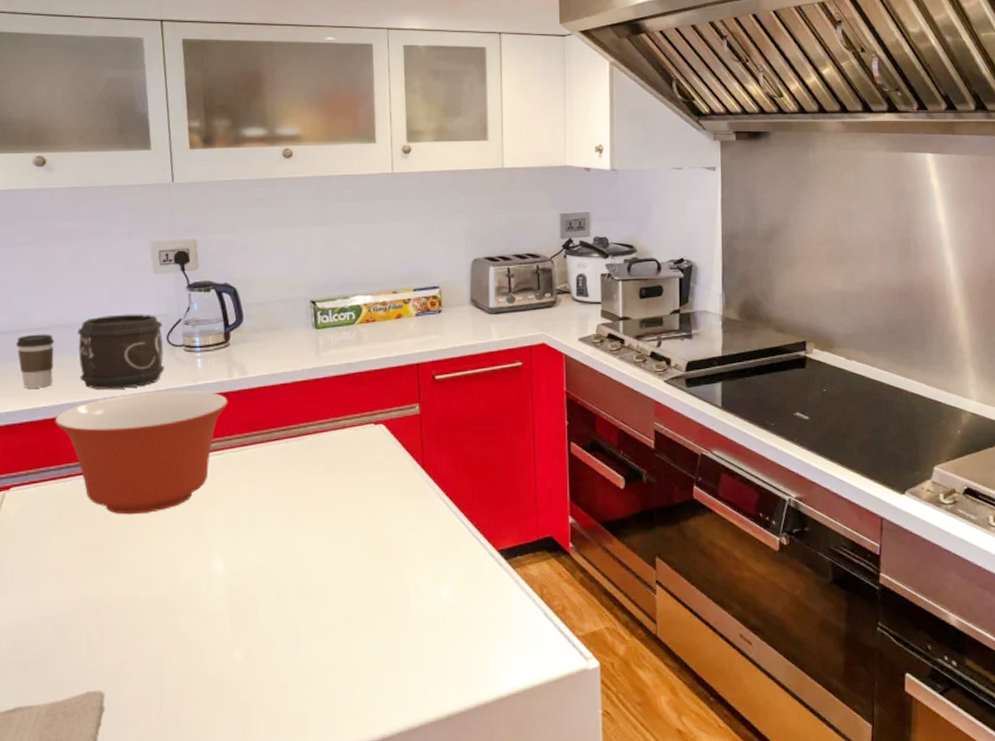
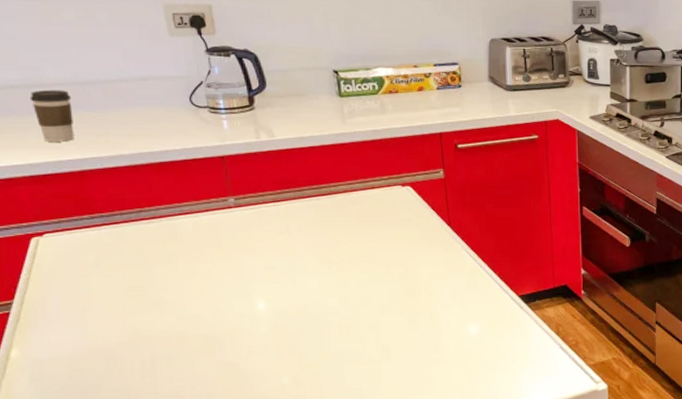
mixing bowl: present [54,391,228,515] -> none [81,150,258,261]
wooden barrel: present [77,314,165,389] -> none [94,74,191,146]

